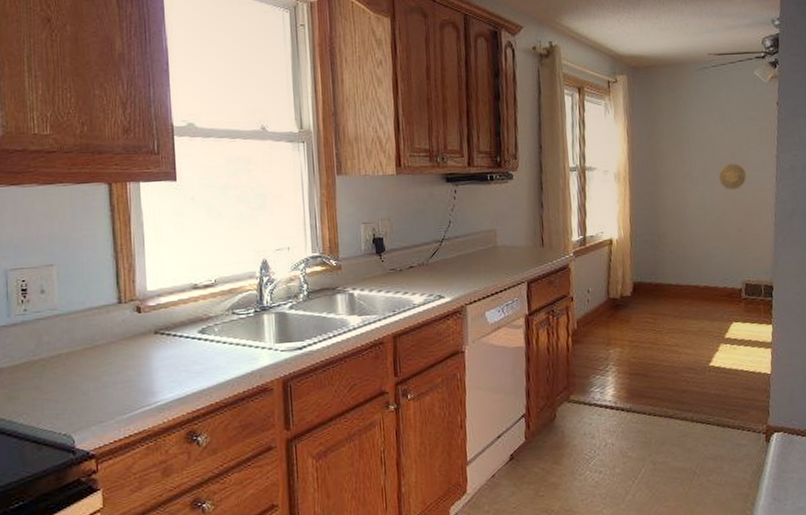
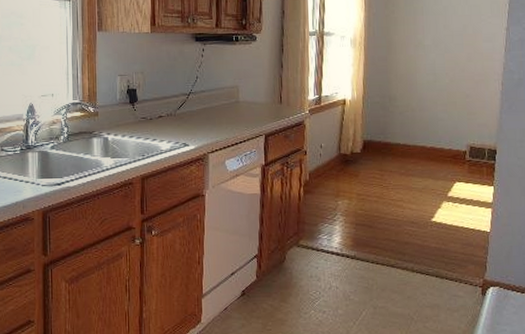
decorative plate: present [718,163,747,190] -> none [449,34,477,59]

